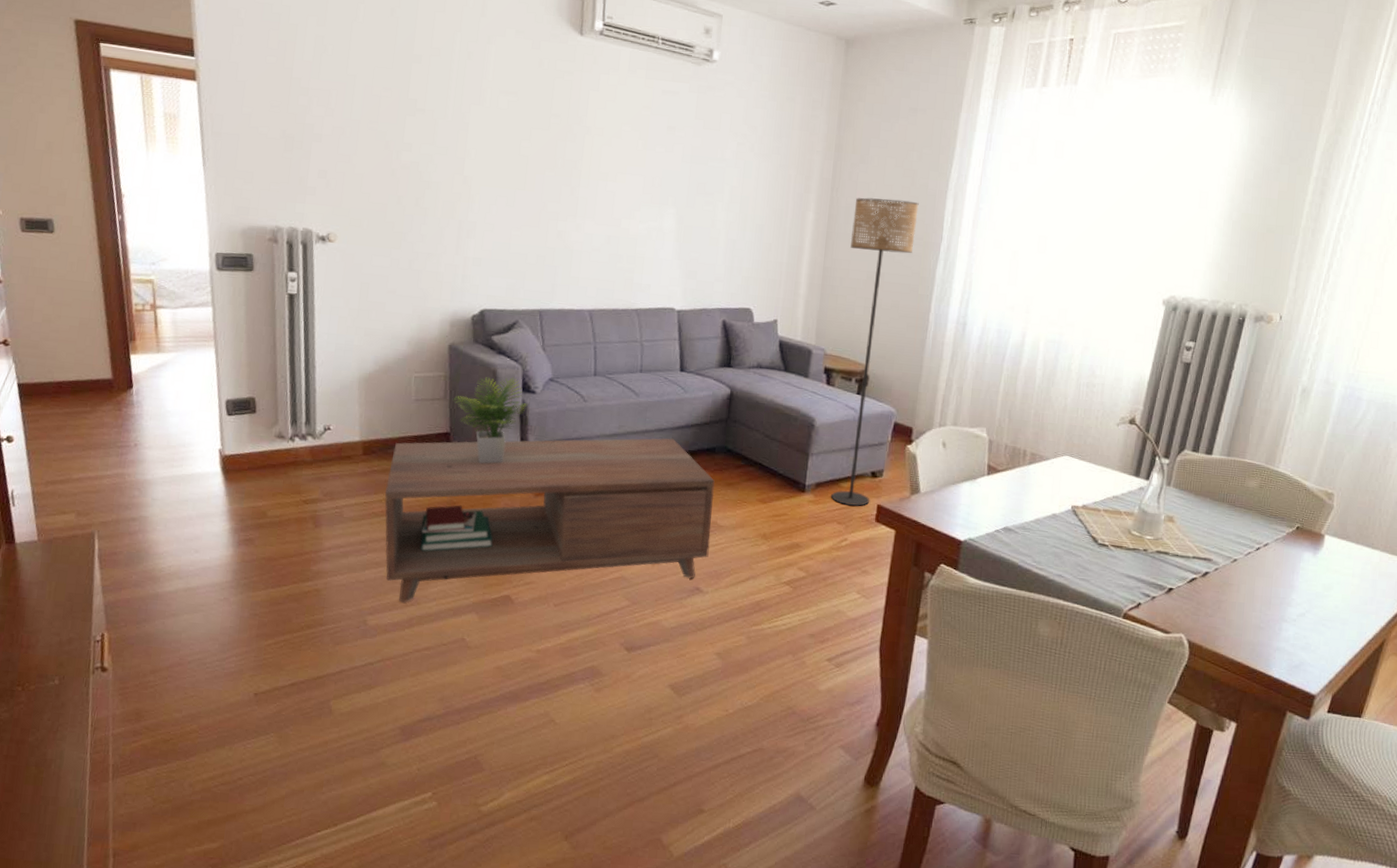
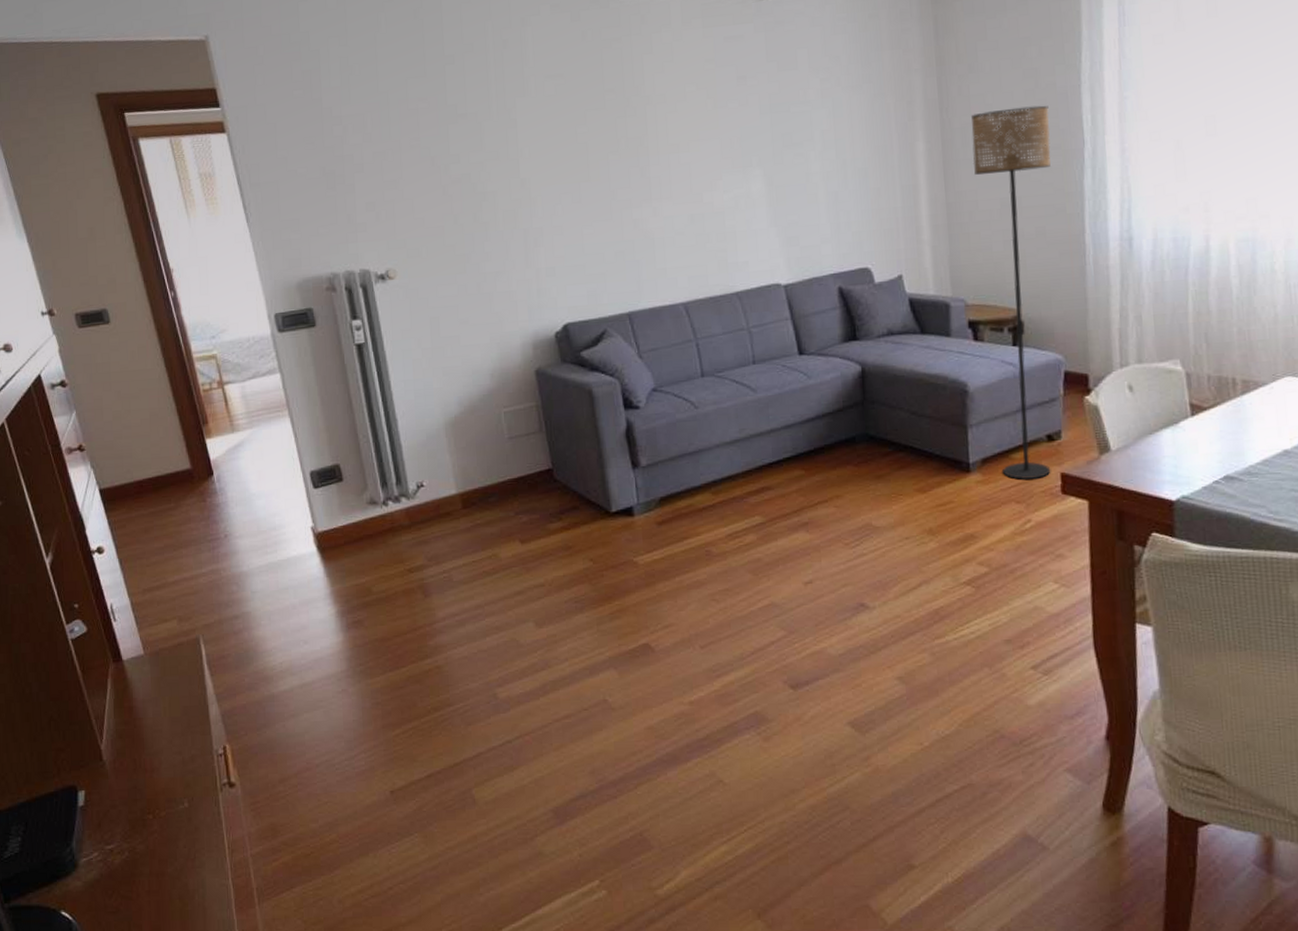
coffee table: present [385,377,715,603] -> none [493,394,869,668]

